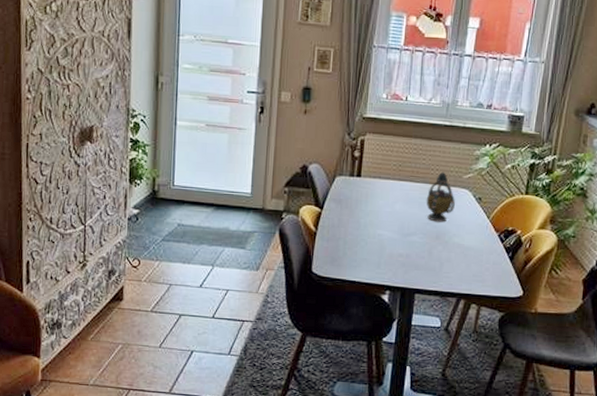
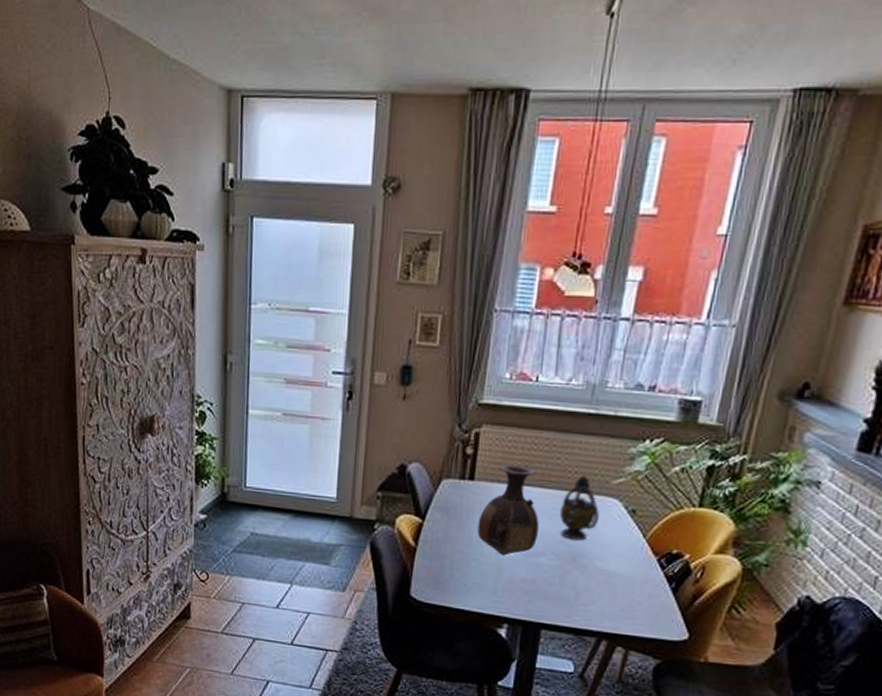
vase: none [364,164,411,236] -> present [477,464,539,556]

